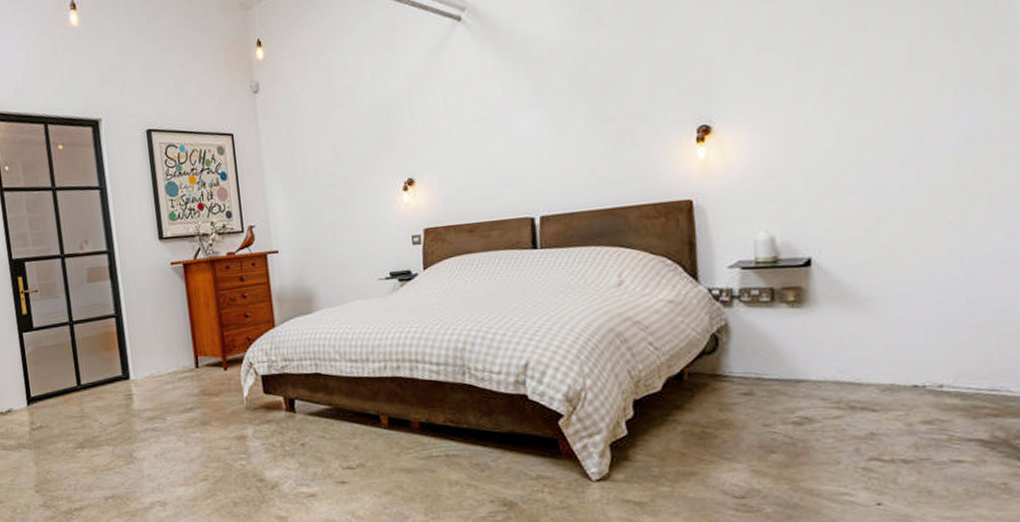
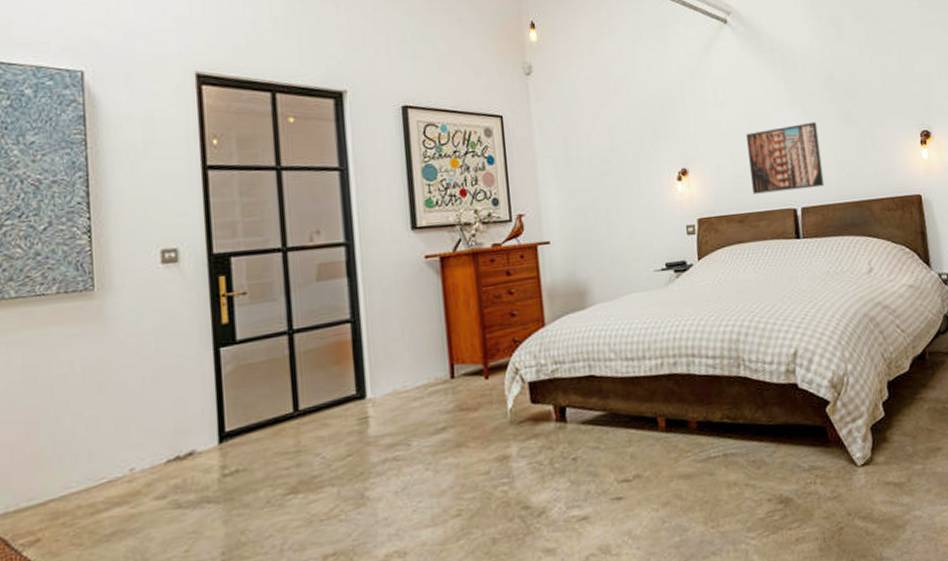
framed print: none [480,122,569,203] -> present [746,121,825,194]

